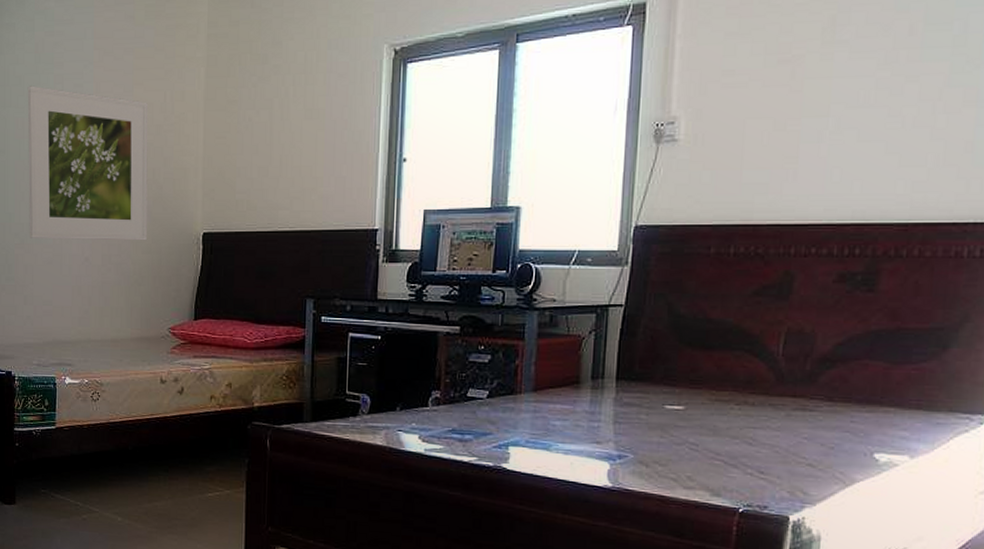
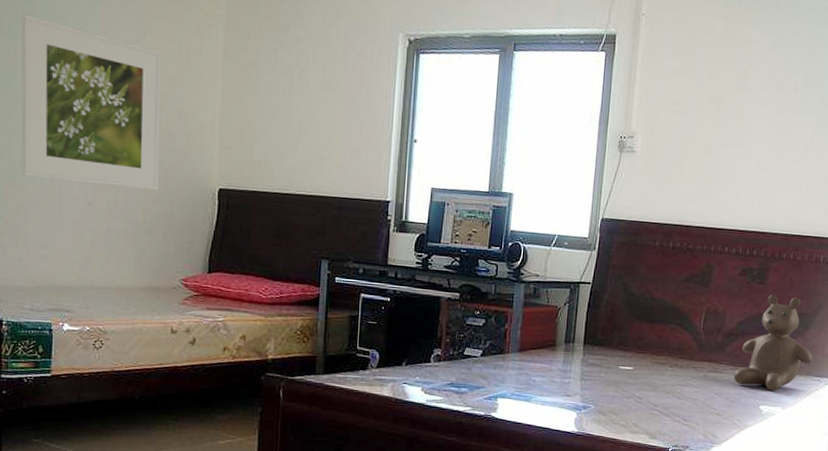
teddy bear: none [831,306,958,434] -> present [733,295,813,391]

